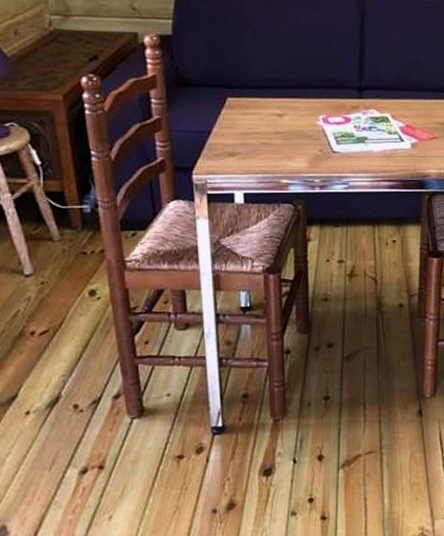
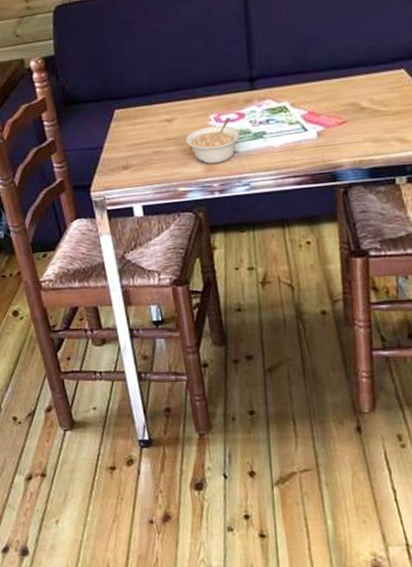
legume: none [293,120,345,161] -> present [185,117,241,164]

